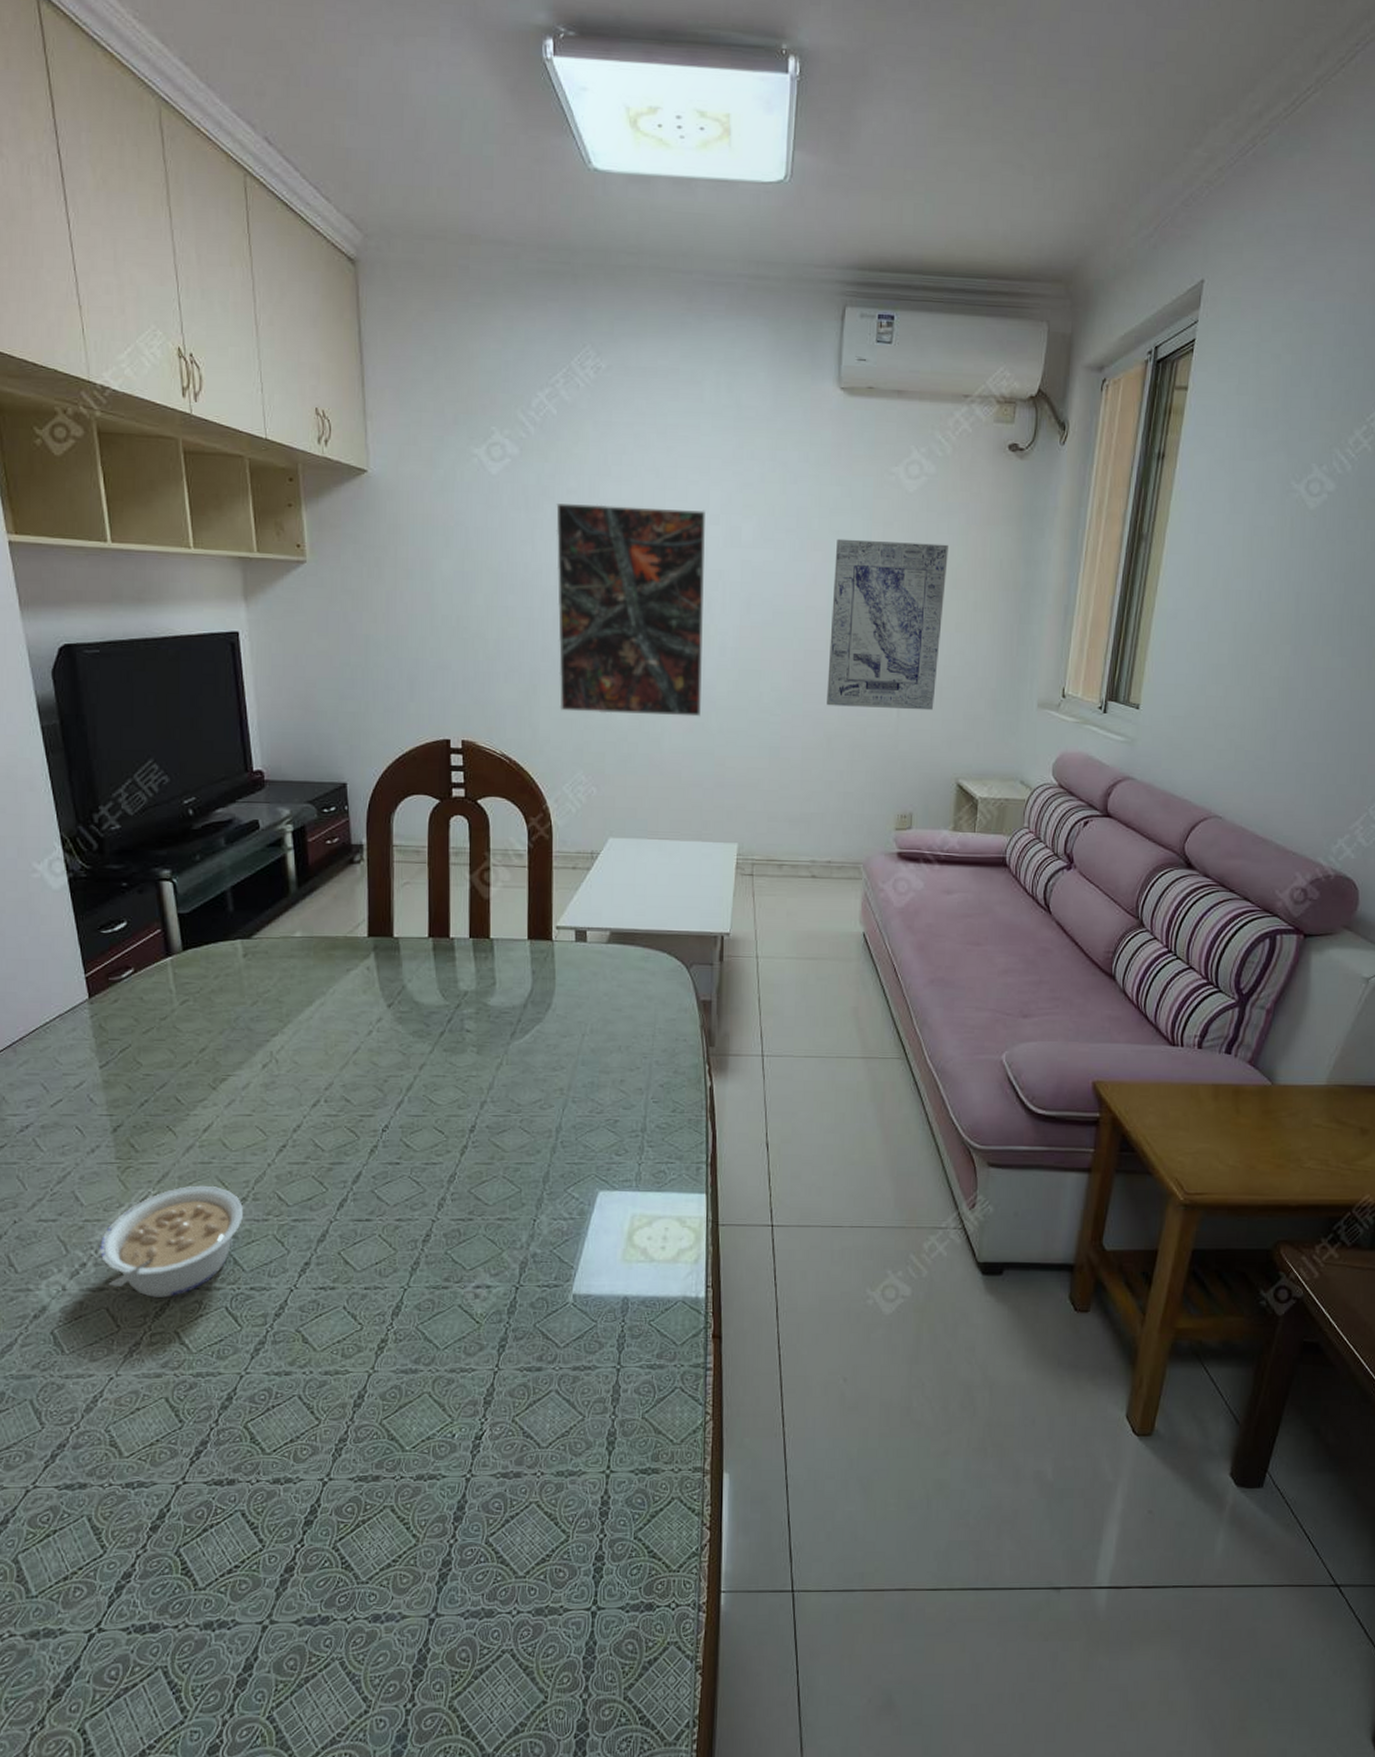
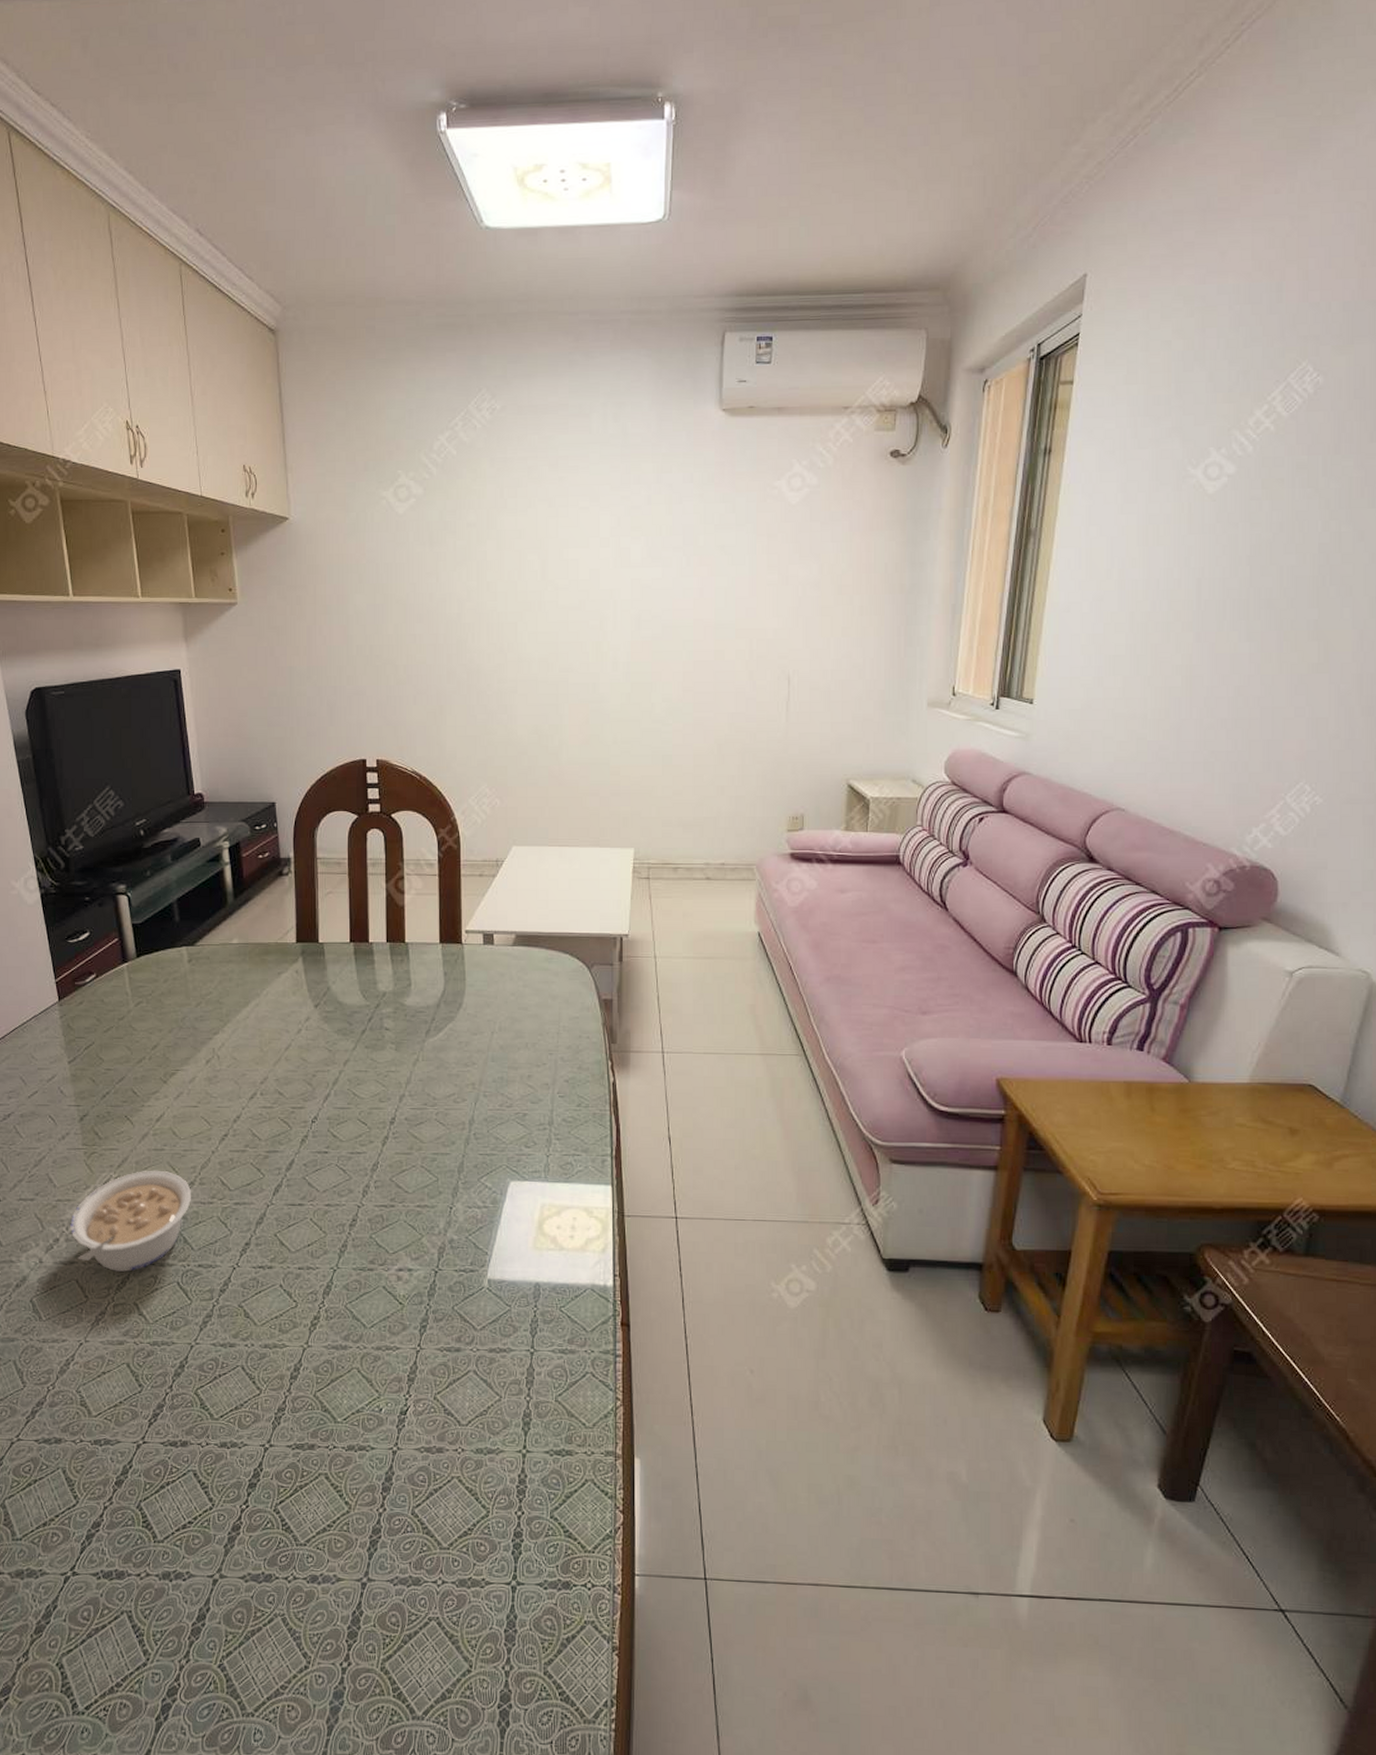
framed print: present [556,504,705,717] -> none [458,534,596,730]
wall art: present [827,538,950,711] -> none [717,552,834,714]

